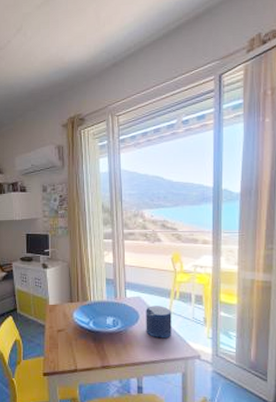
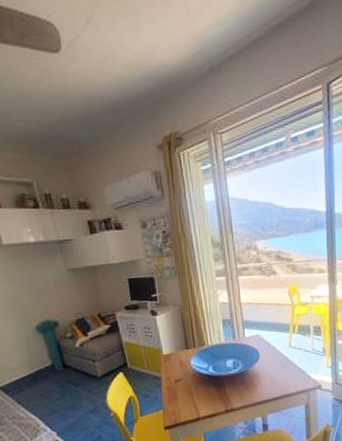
candle: present [146,306,172,339] -> none [266,341,293,374]

